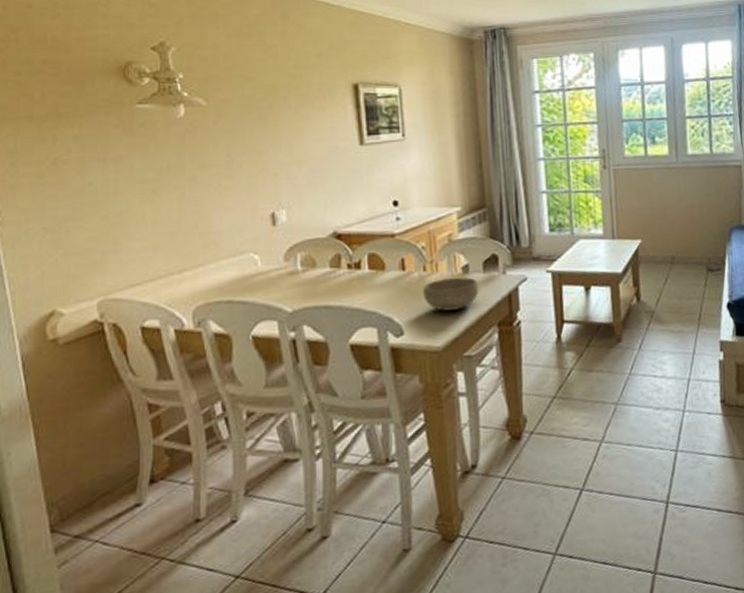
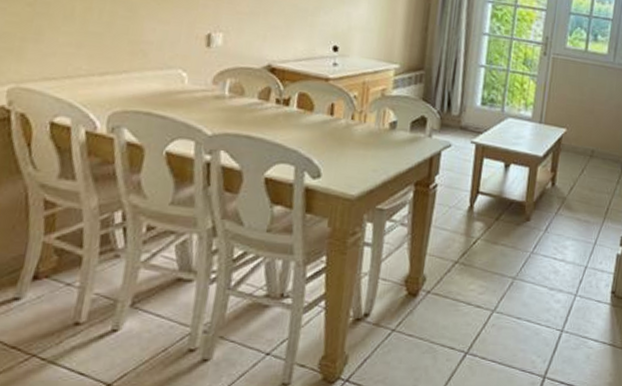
bowl: present [423,277,479,312] -> none [346,130,404,164]

